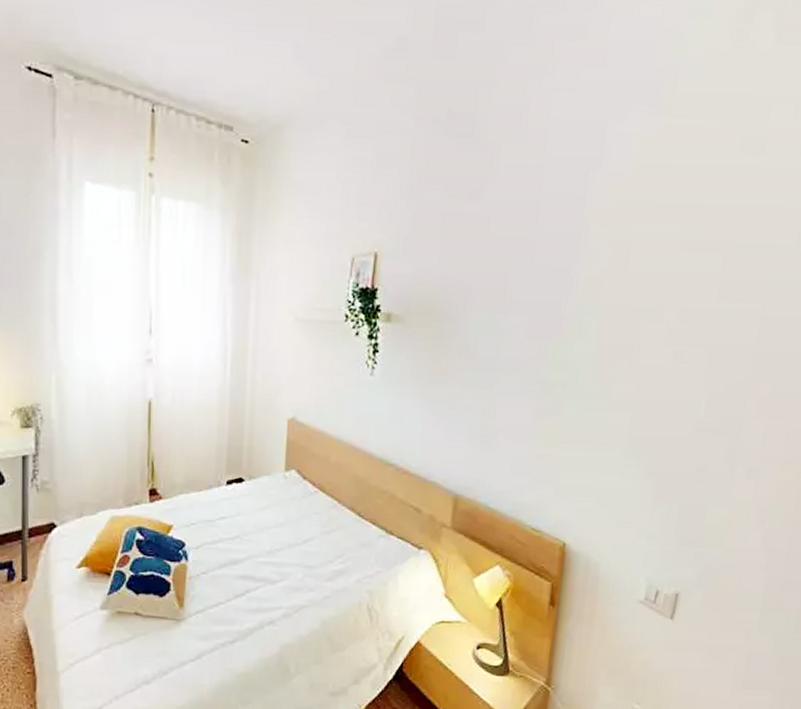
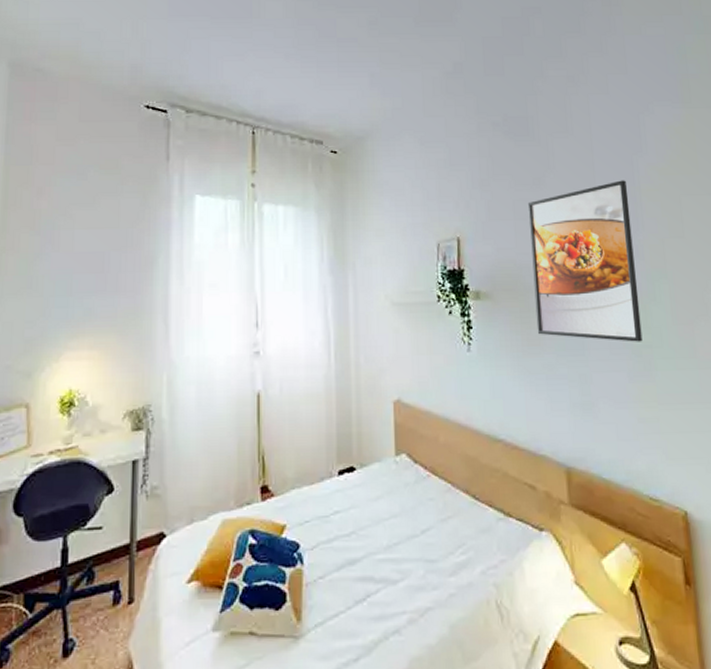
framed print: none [447,199,575,379] -> present [527,180,643,342]

